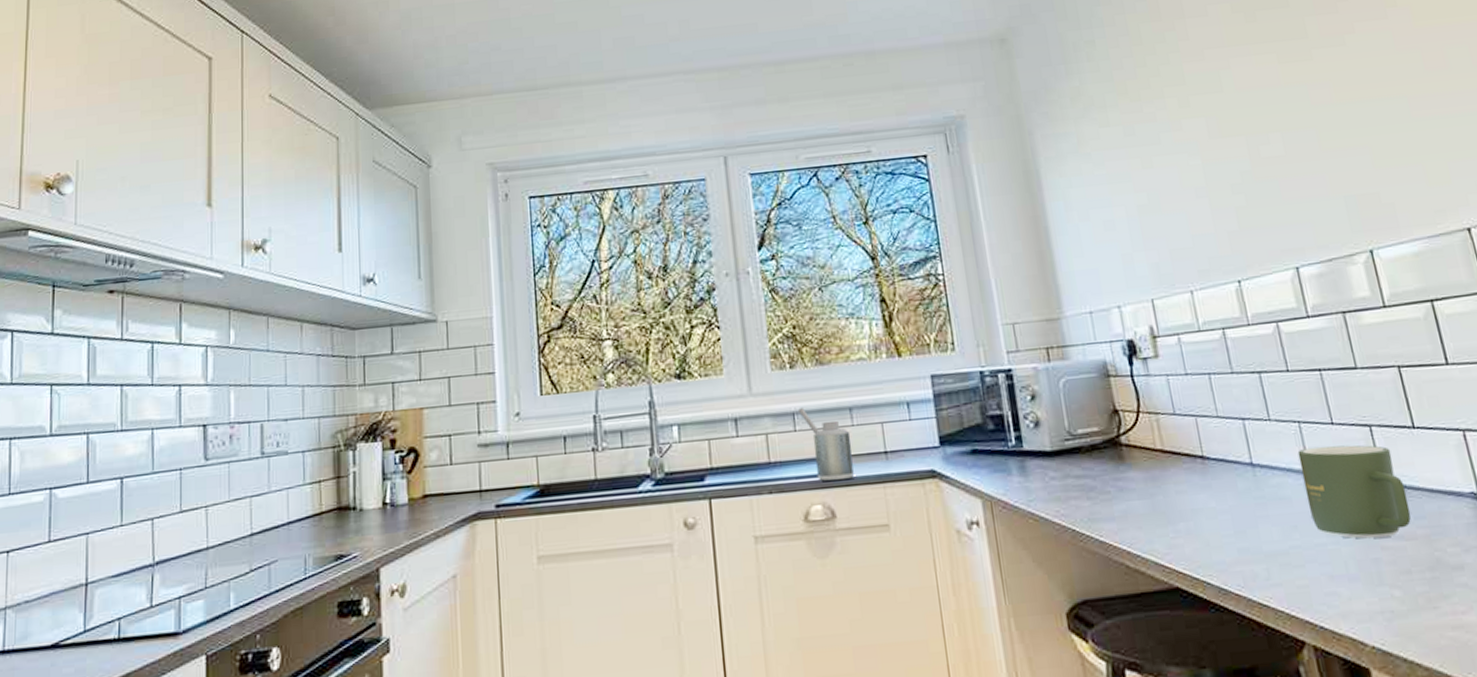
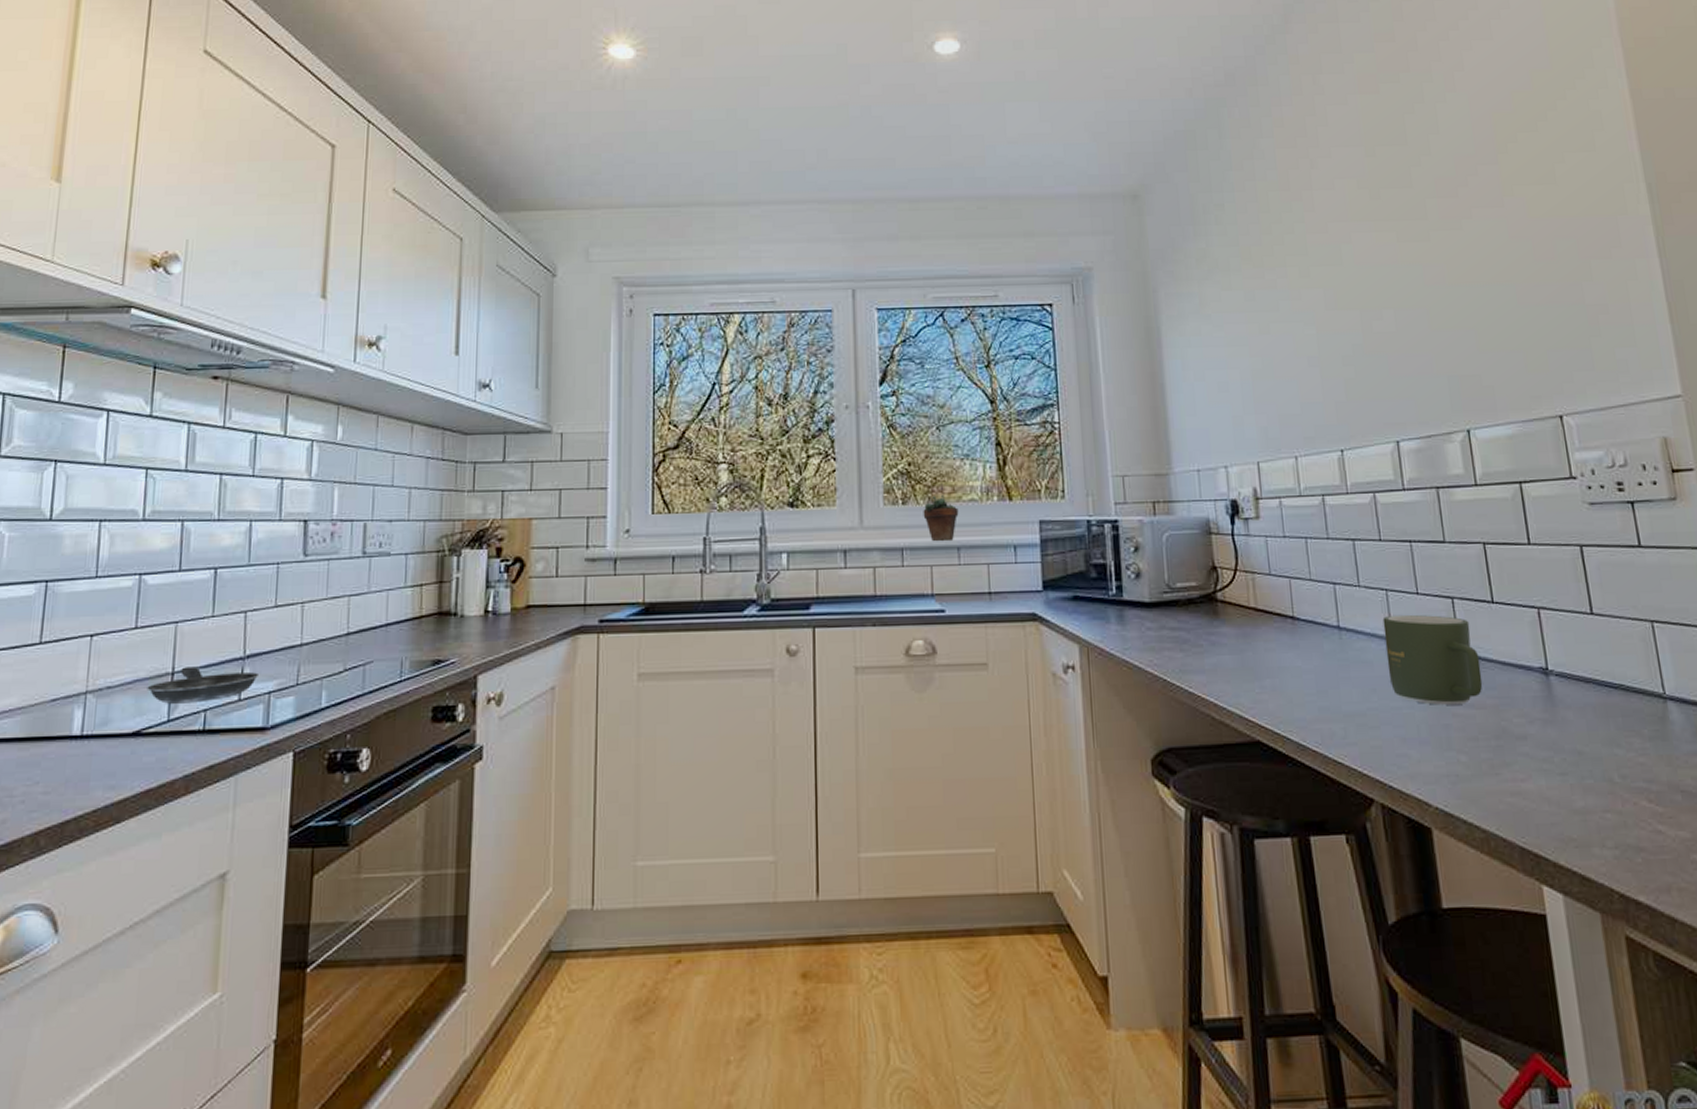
frying pan: none [62,576,169,615] -> present [147,666,260,704]
soap dispenser: present [798,408,854,482] -> none [908,544,958,618]
succulent plant: none [811,345,848,405] -> present [923,484,959,542]

